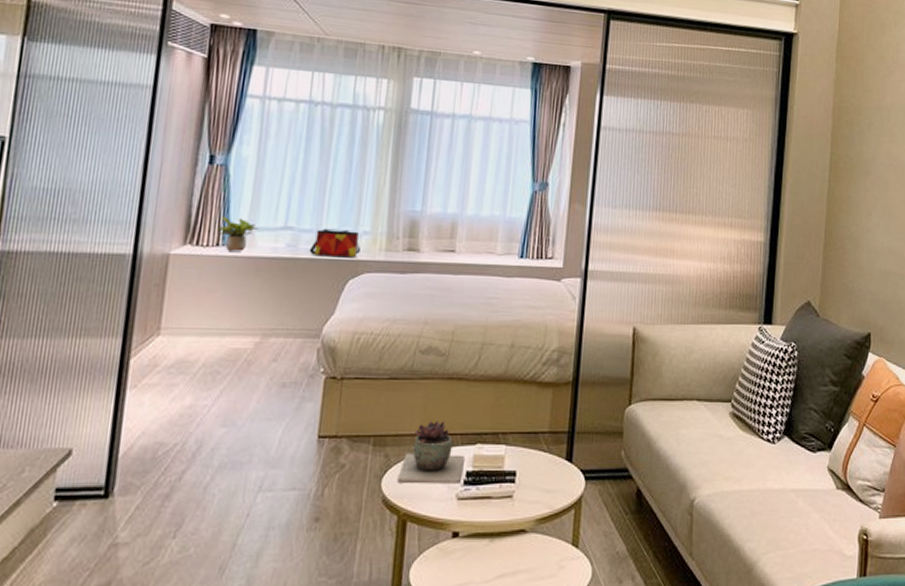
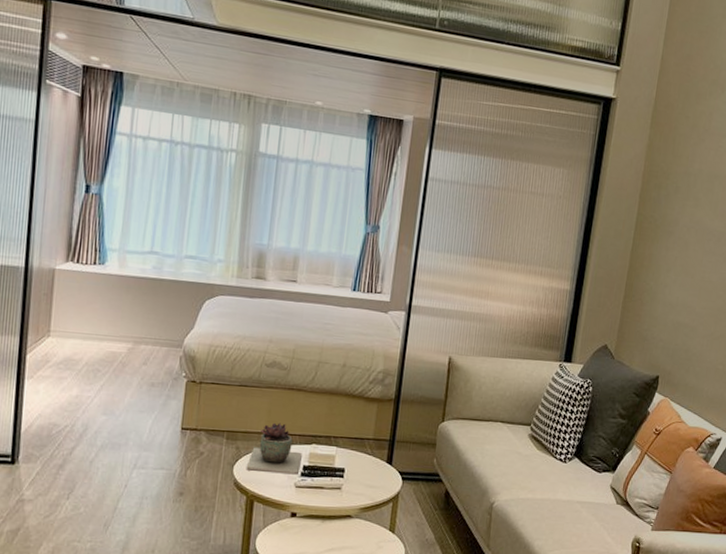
potted plant: present [217,216,258,253] -> none [94,239,129,271]
bag: present [309,228,360,258] -> none [172,254,215,282]

